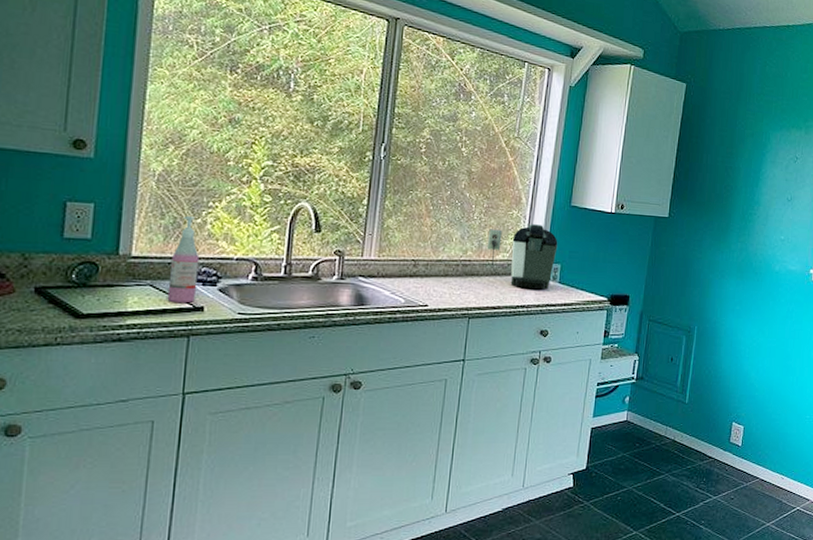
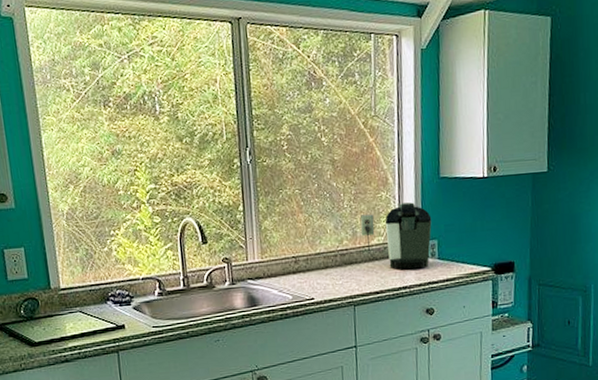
soap dispenser: present [167,216,200,304] -> none [91,246,116,324]

